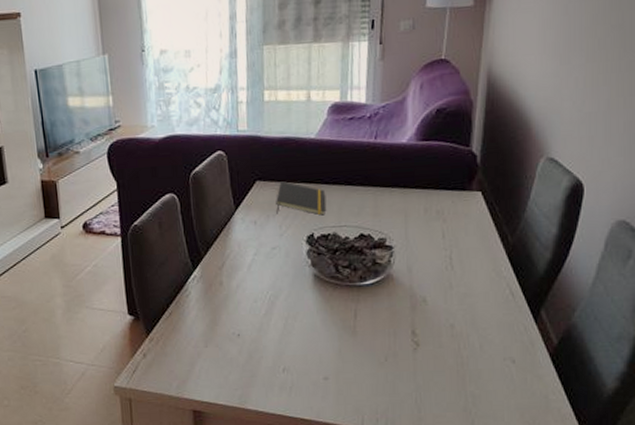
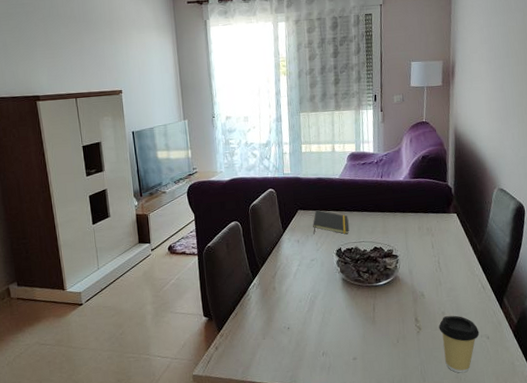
coffee cup: none [444,330,502,405] -> present [438,315,480,373]

